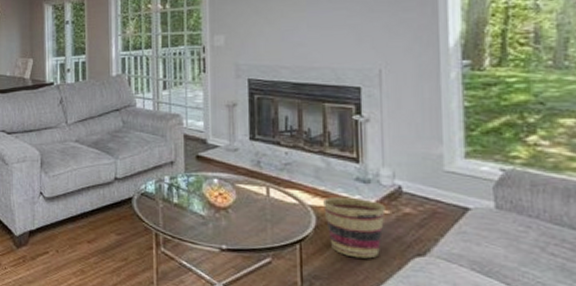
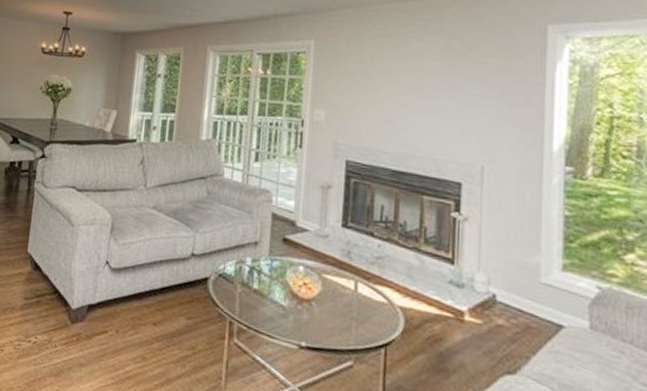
basket: present [323,196,386,259] -> none [413,299,478,372]

